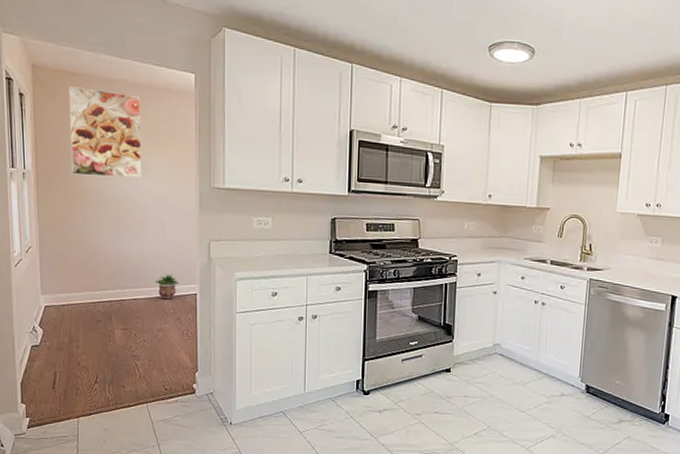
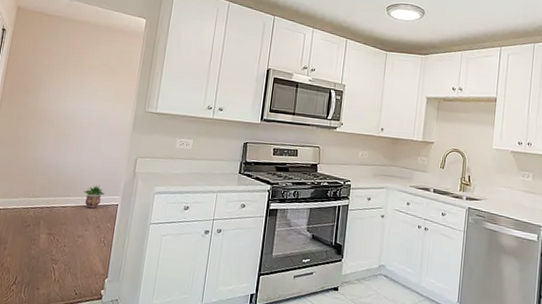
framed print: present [68,85,142,178] -> none [31,24,100,101]

